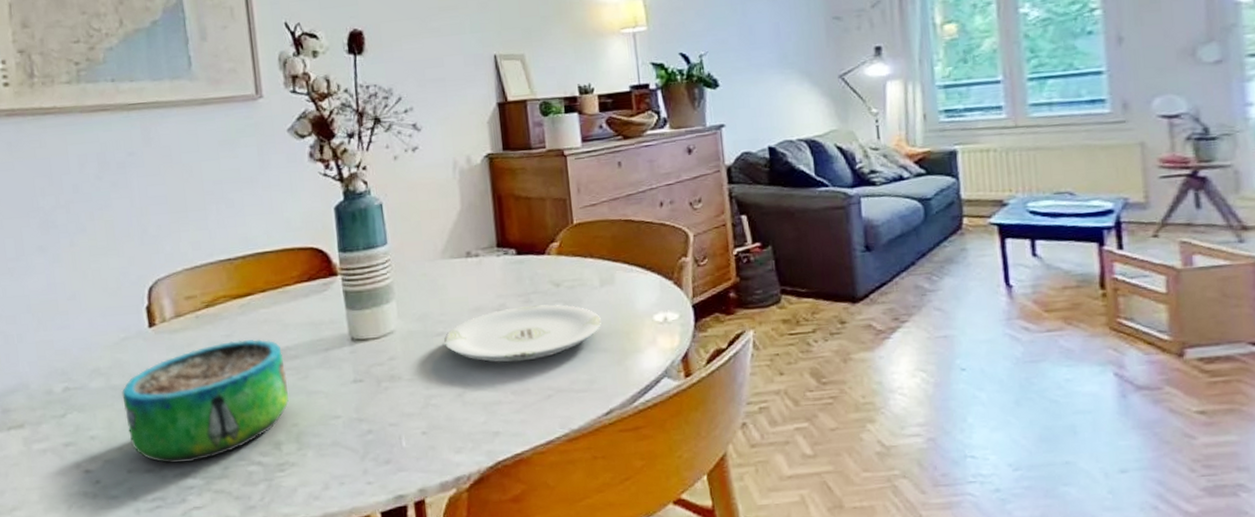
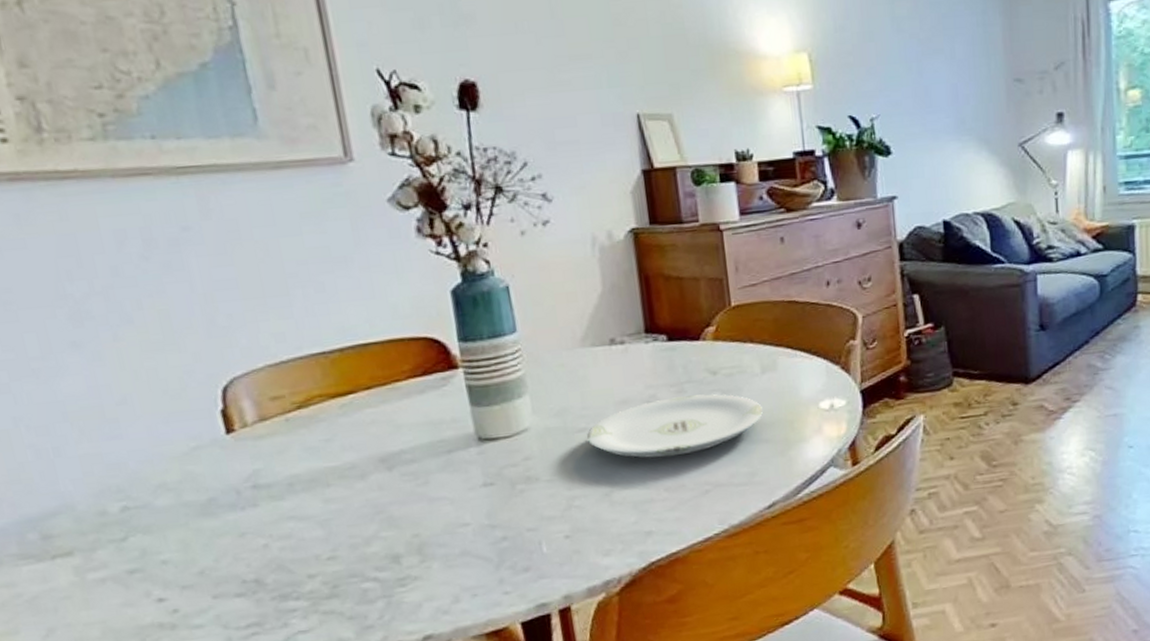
decorative bowl: present [122,339,290,463] -> none [197,443,408,586]

